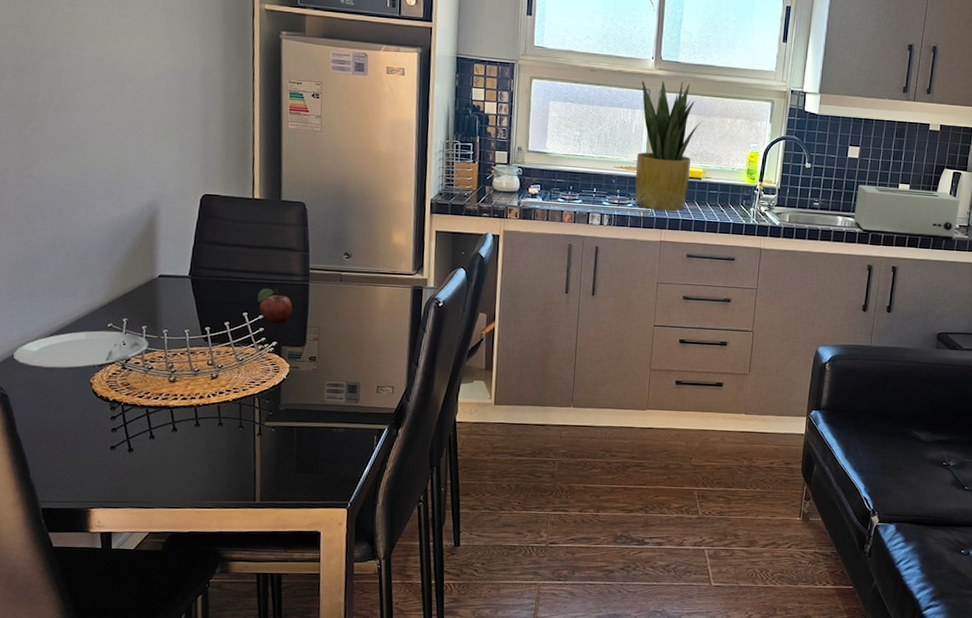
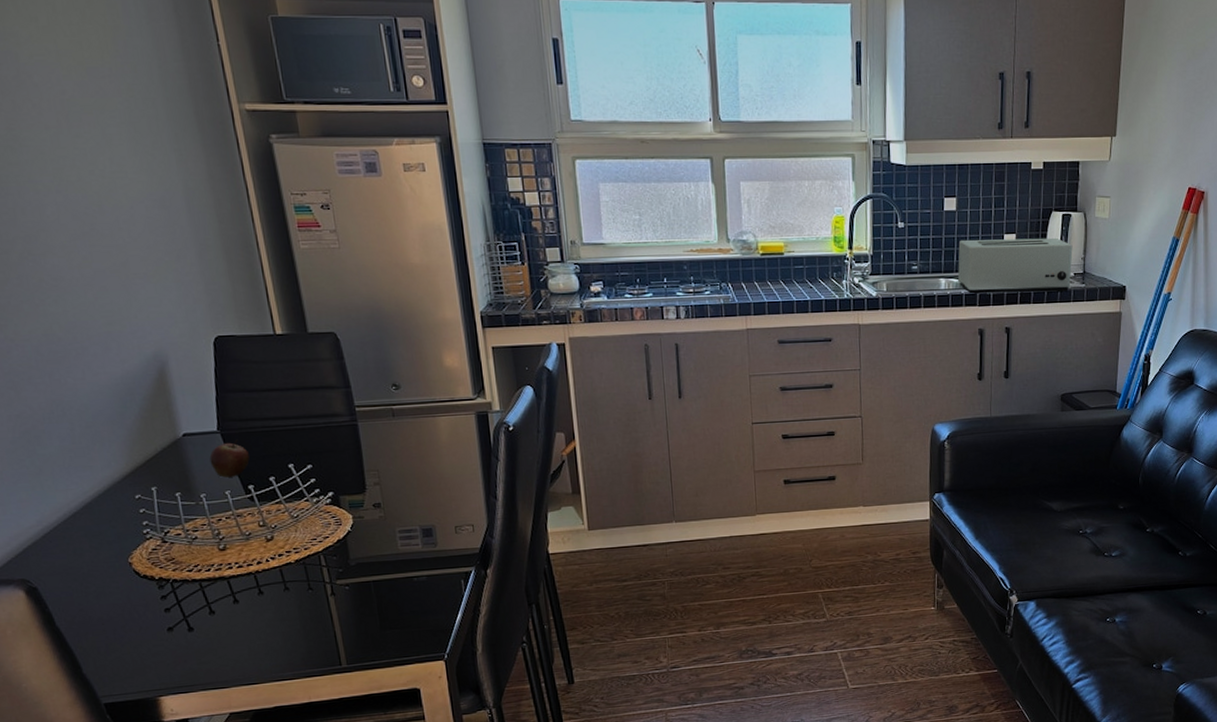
plate: present [13,330,150,369] -> none [33,502,188,554]
fruit: none [177,285,211,318] -> present [209,439,250,478]
fruit: present [257,288,293,324] -> none [301,433,344,473]
planter: present [634,80,702,211] -> none [701,144,776,295]

